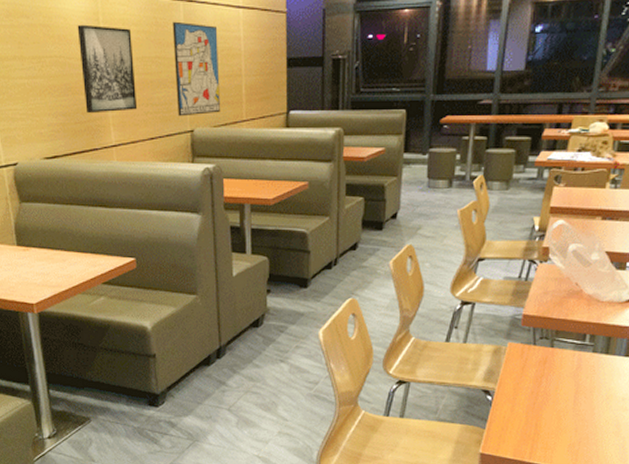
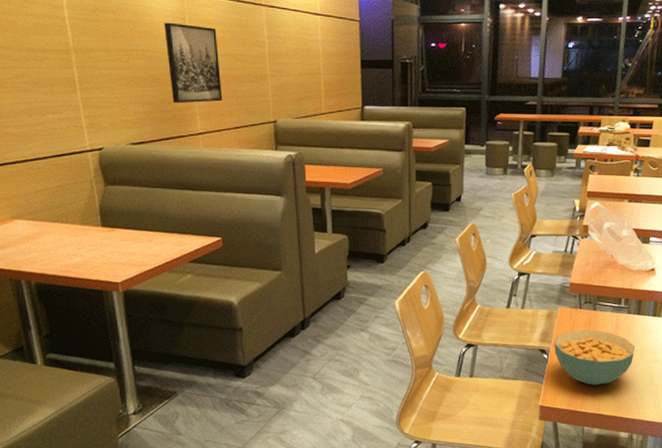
wall art: present [172,21,220,117] -> none [255,24,301,109]
cereal bowl: none [500,370,599,433] -> present [554,330,635,385]

